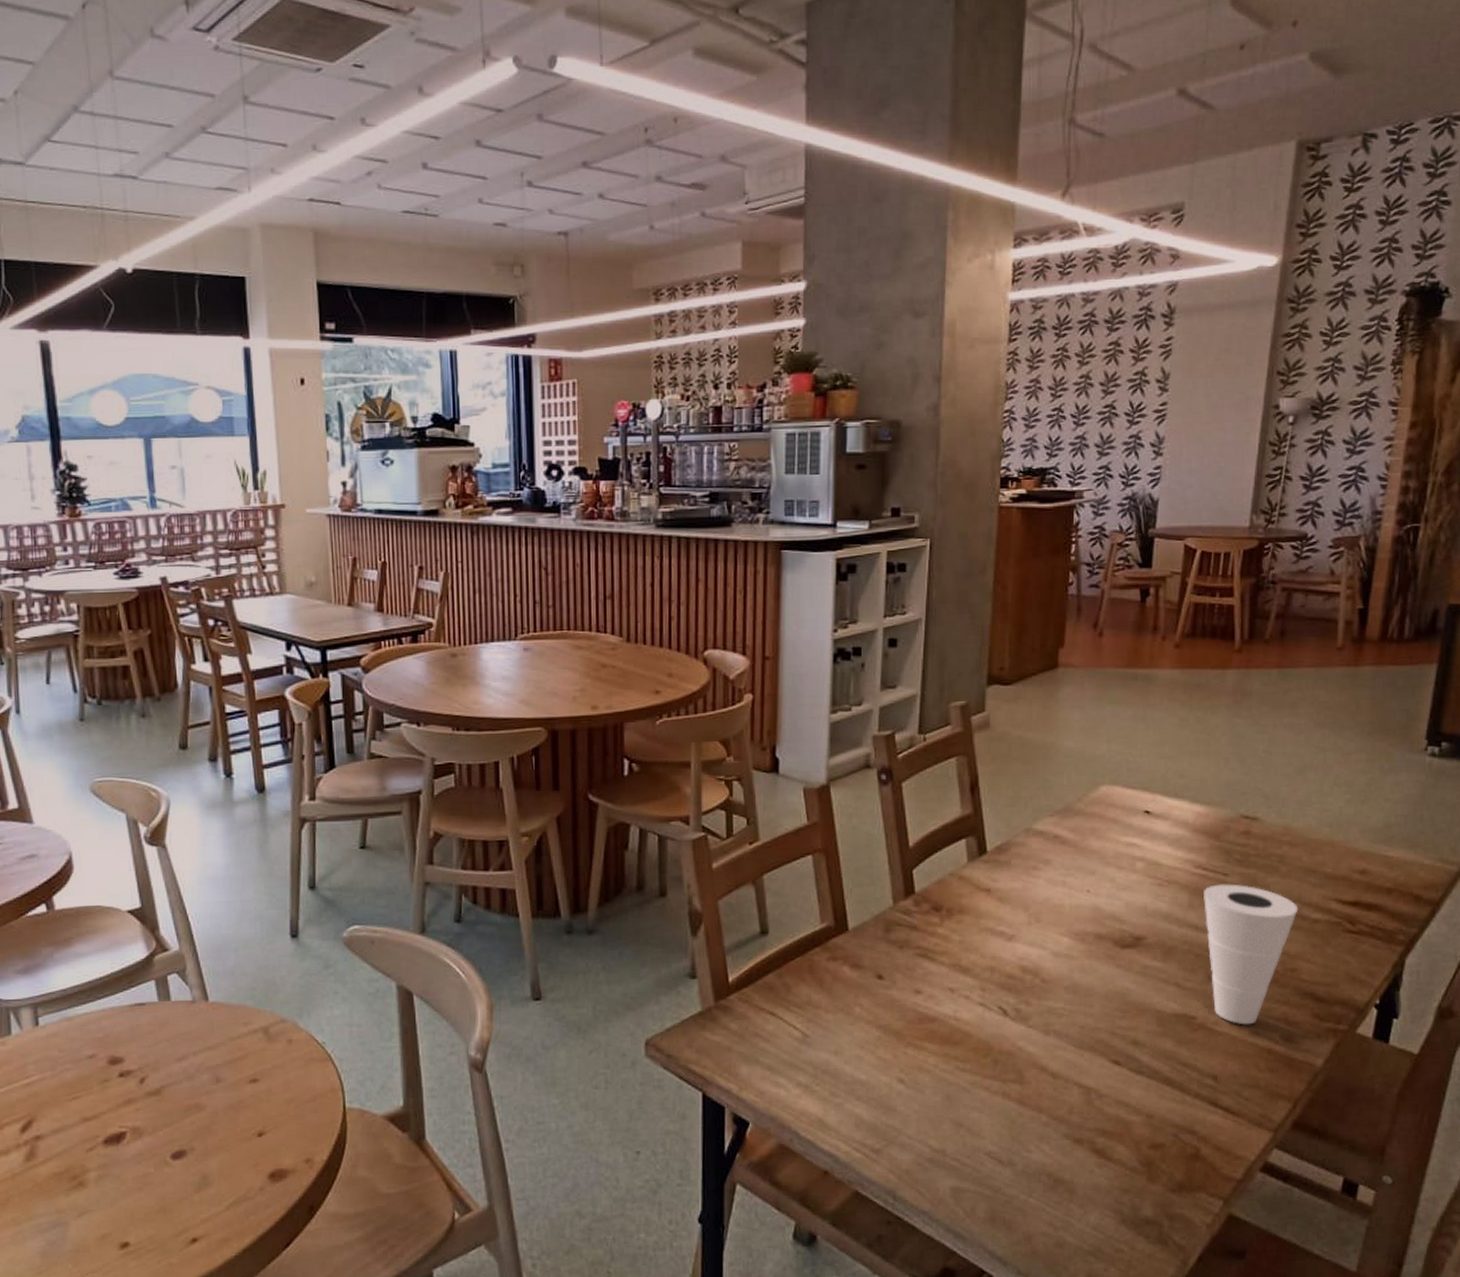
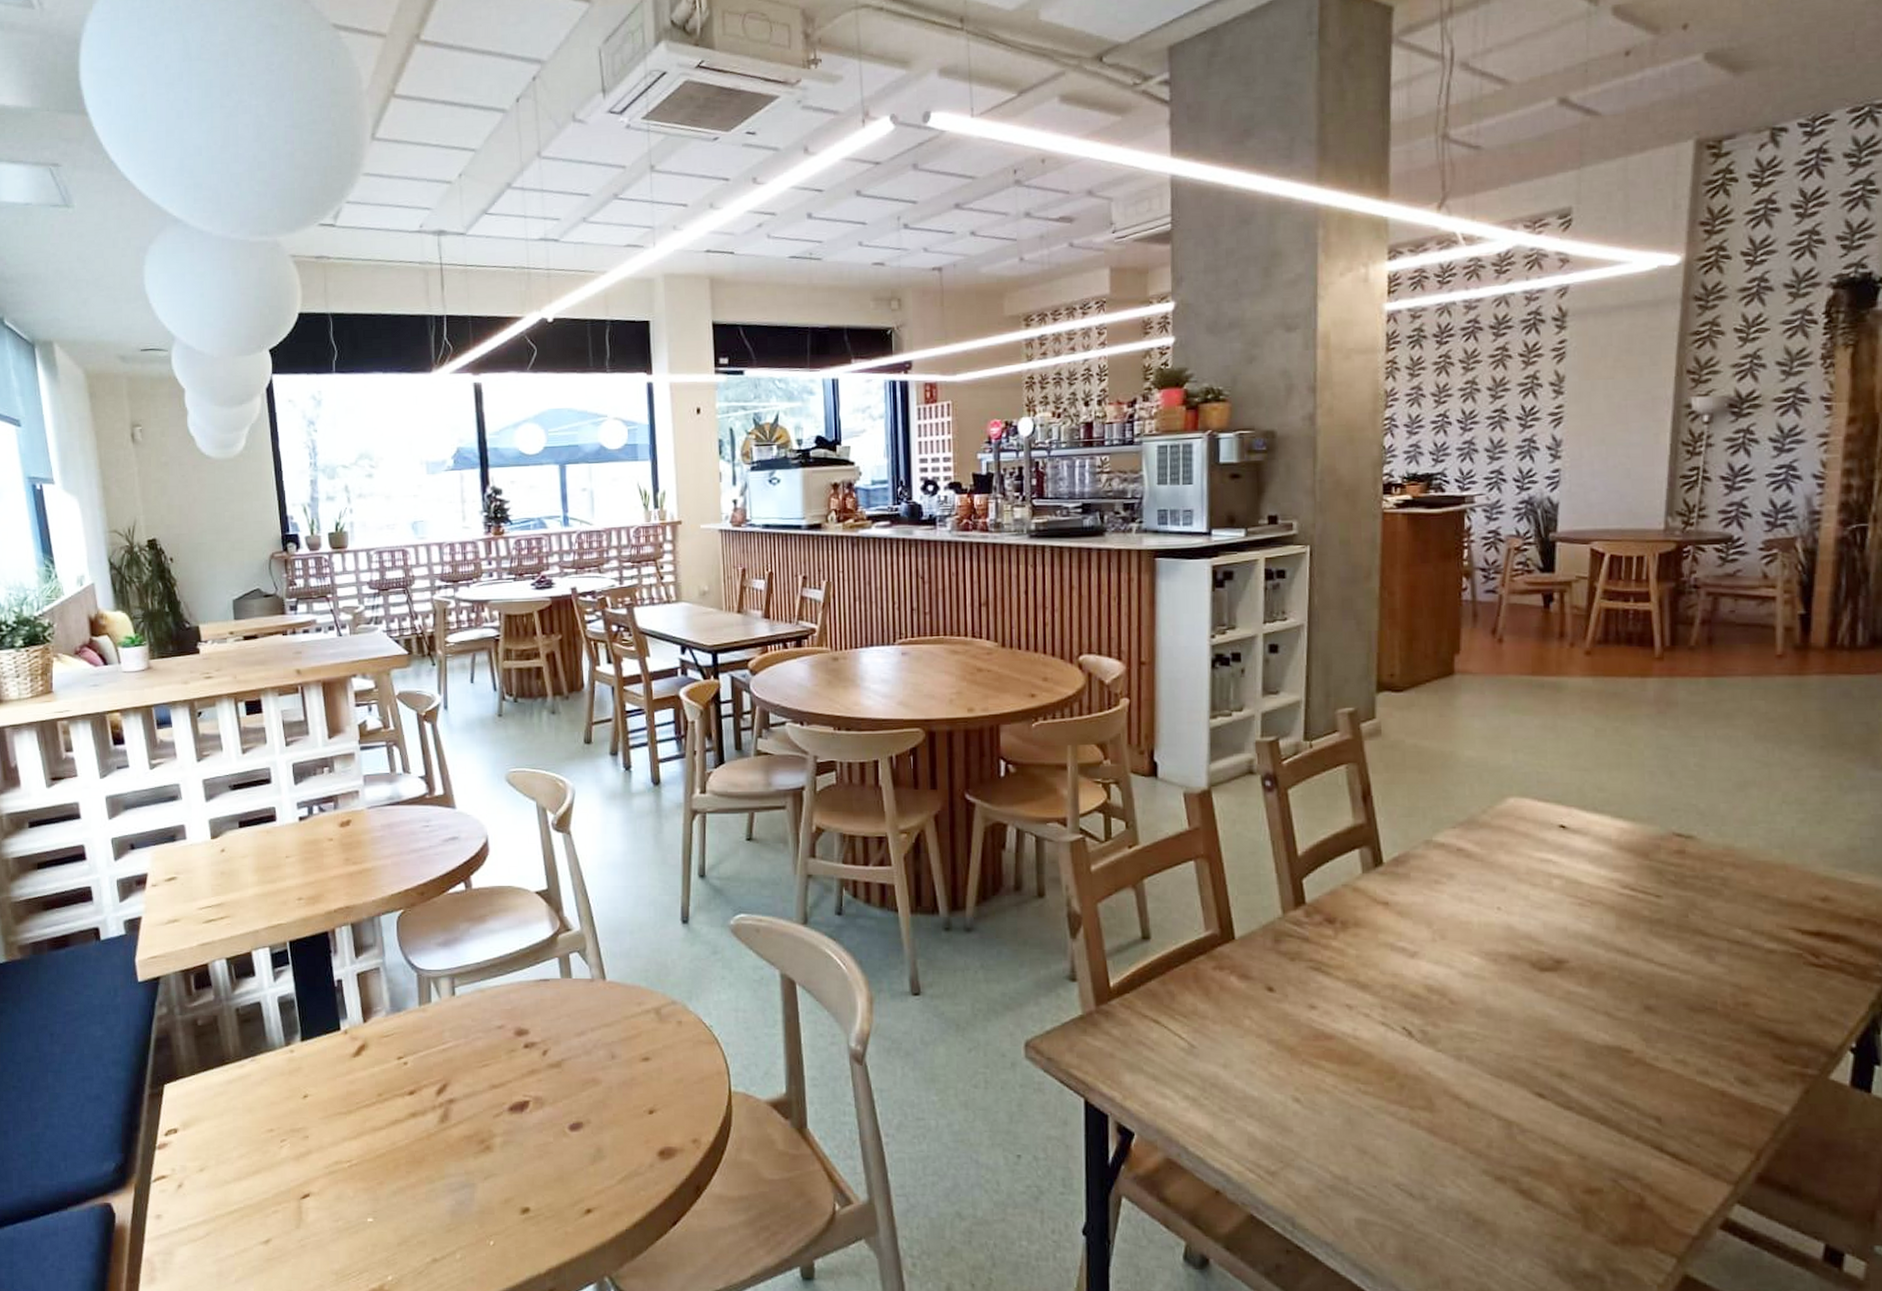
cup: present [1204,884,1299,1025] -> none [1633,907,1749,1063]

